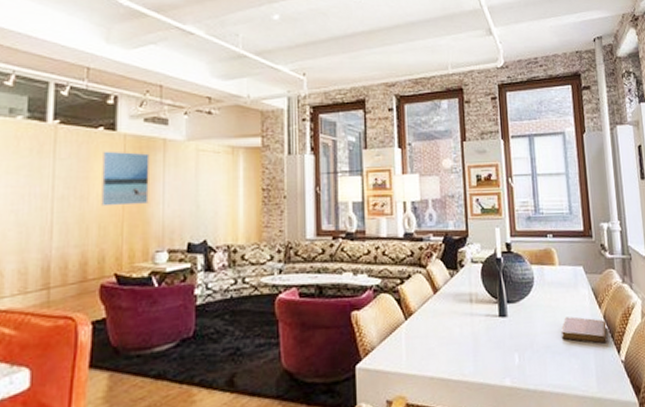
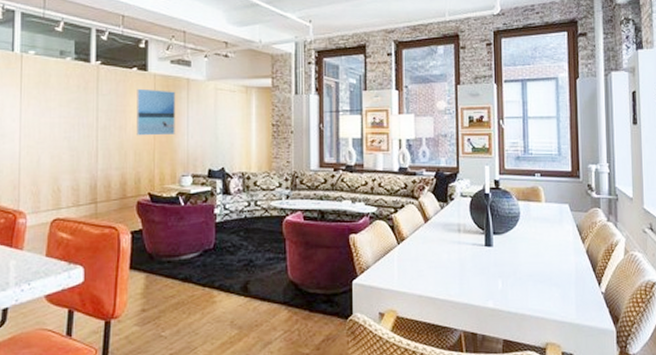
notebook: present [560,317,607,344] -> none [543,250,589,276]

